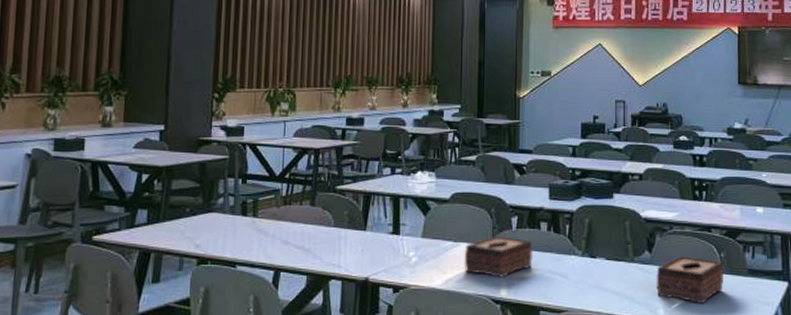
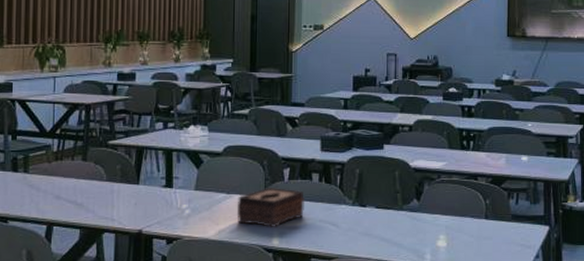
tissue box: present [656,256,723,305] -> none [424,203,488,249]

